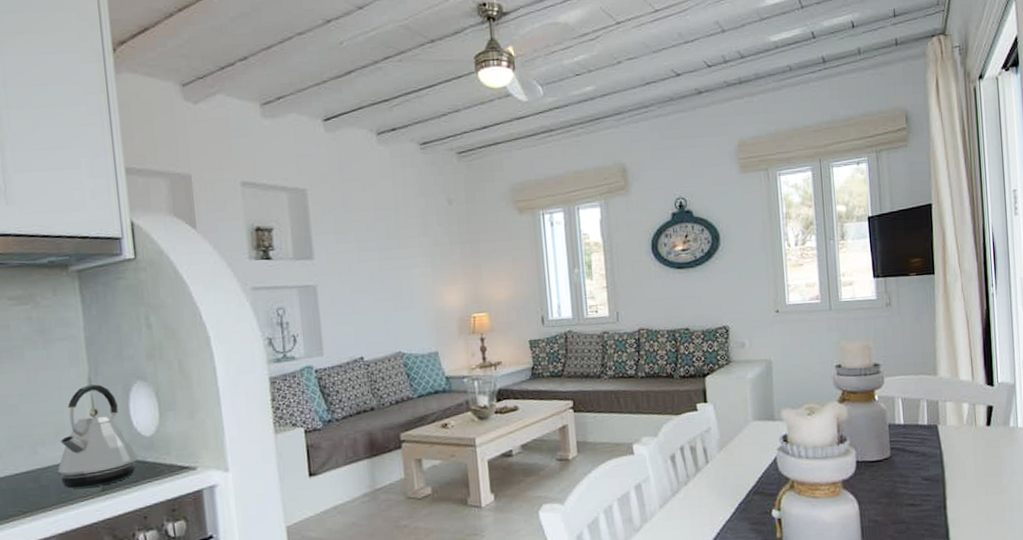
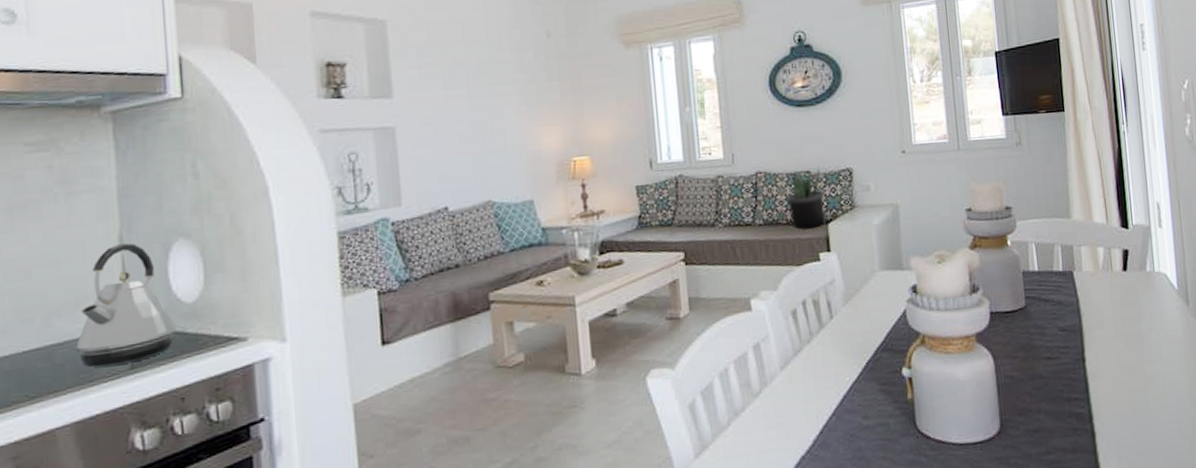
planter: none [667,324,703,382] -> present [787,166,825,229]

